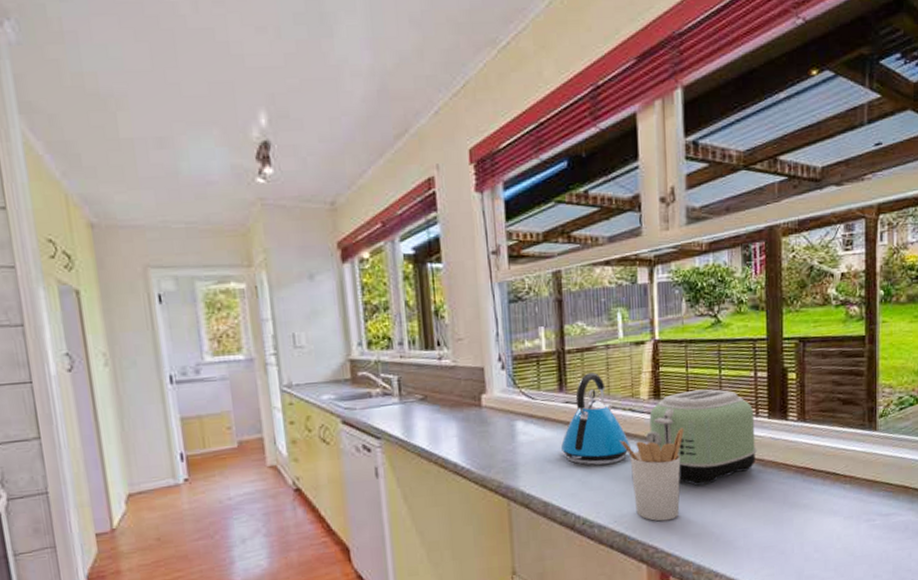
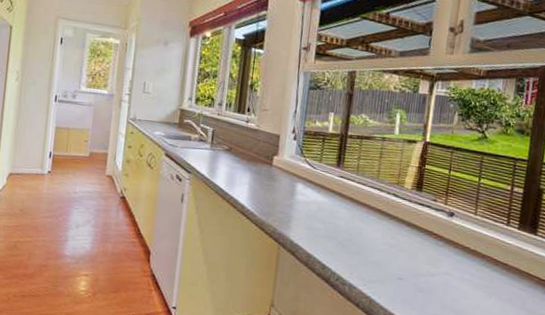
kettle: present [560,371,630,466] -> none [329,156,389,236]
utensil holder: present [619,427,684,522] -> none [380,218,438,297]
toaster: present [646,389,758,486] -> none [404,189,506,274]

